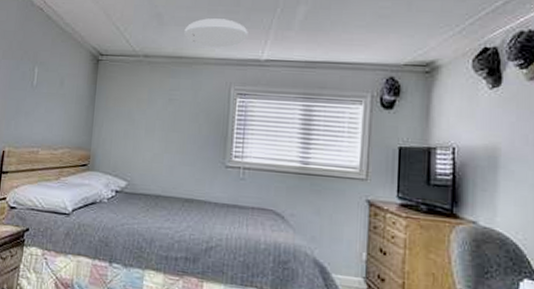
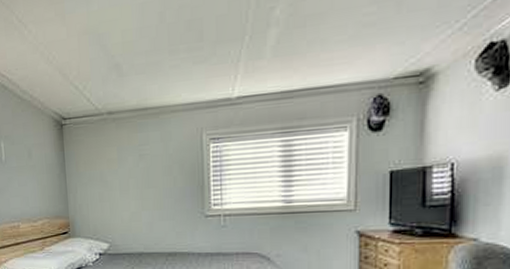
ceiling light: present [184,18,248,48] -> none [146,58,215,94]

